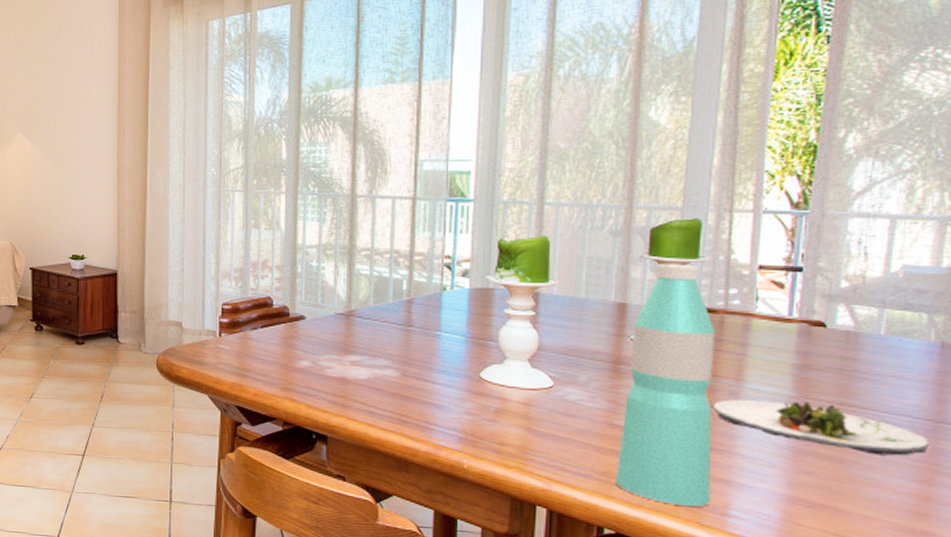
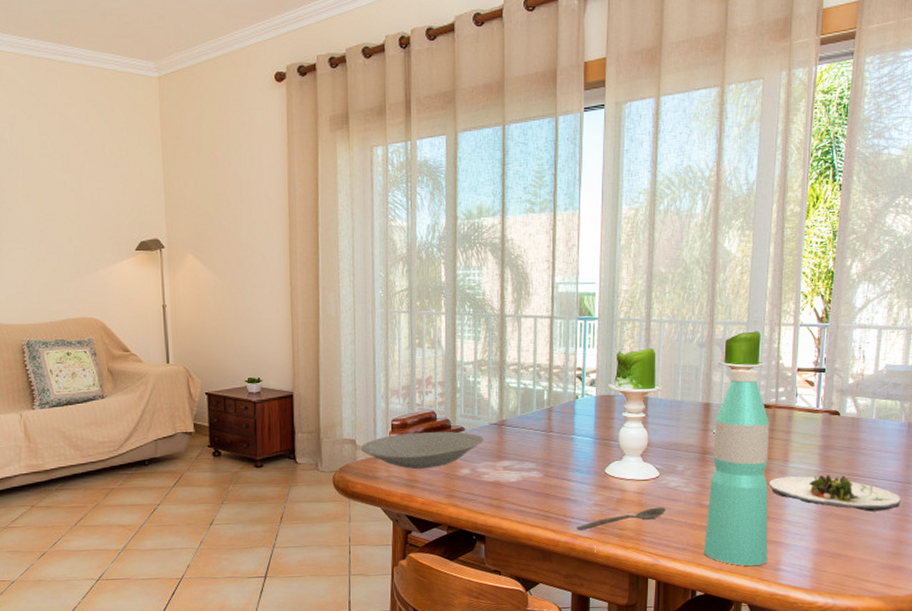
bowl: none [188,318,328,357] -> present [361,431,484,469]
spoon: none [441,422,563,442] -> present [576,507,666,532]

